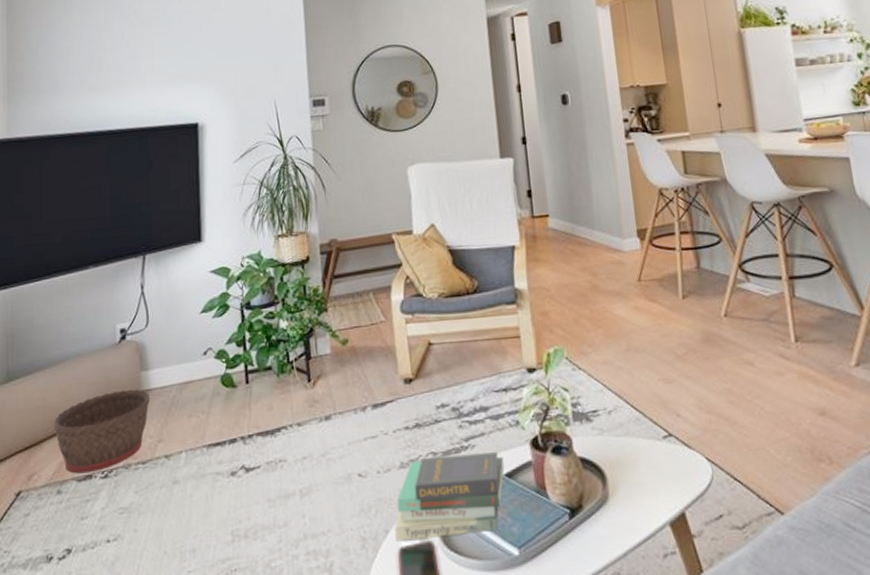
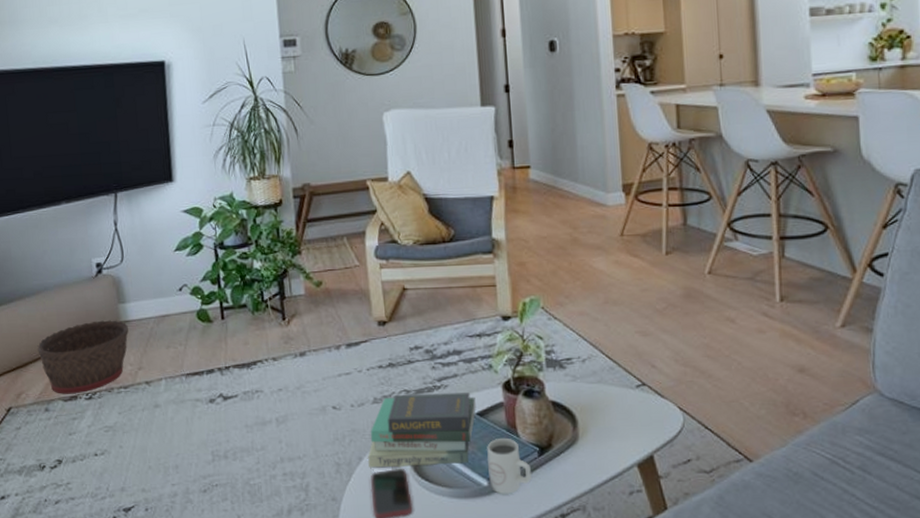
mug: none [516,500,564,564] -> present [486,437,532,494]

